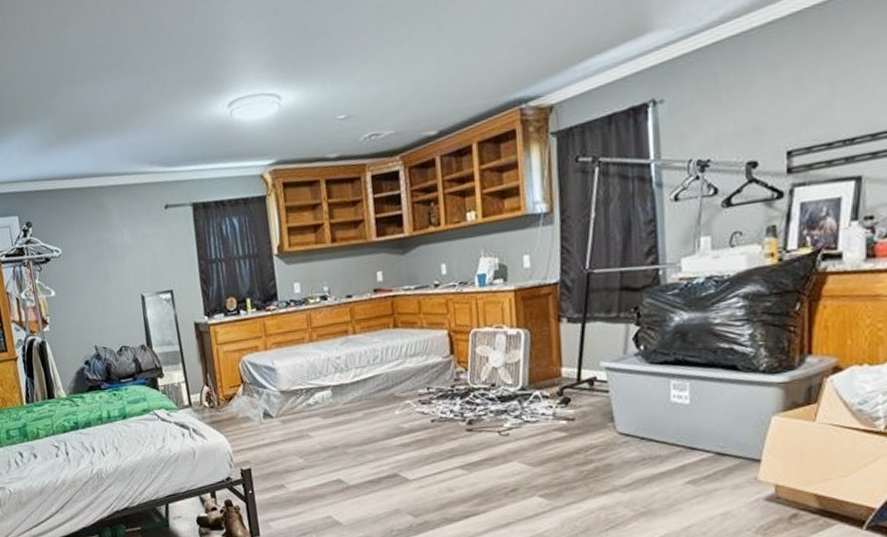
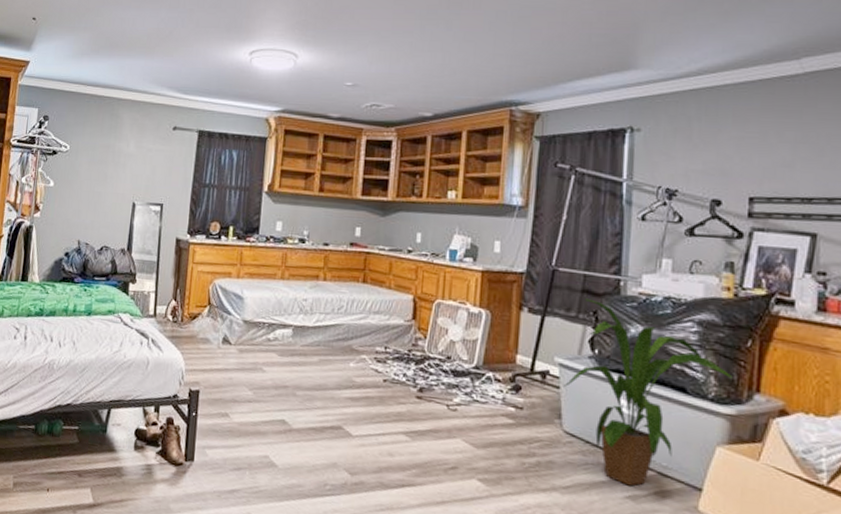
house plant: none [612,295,783,472] -> present [563,298,732,486]

